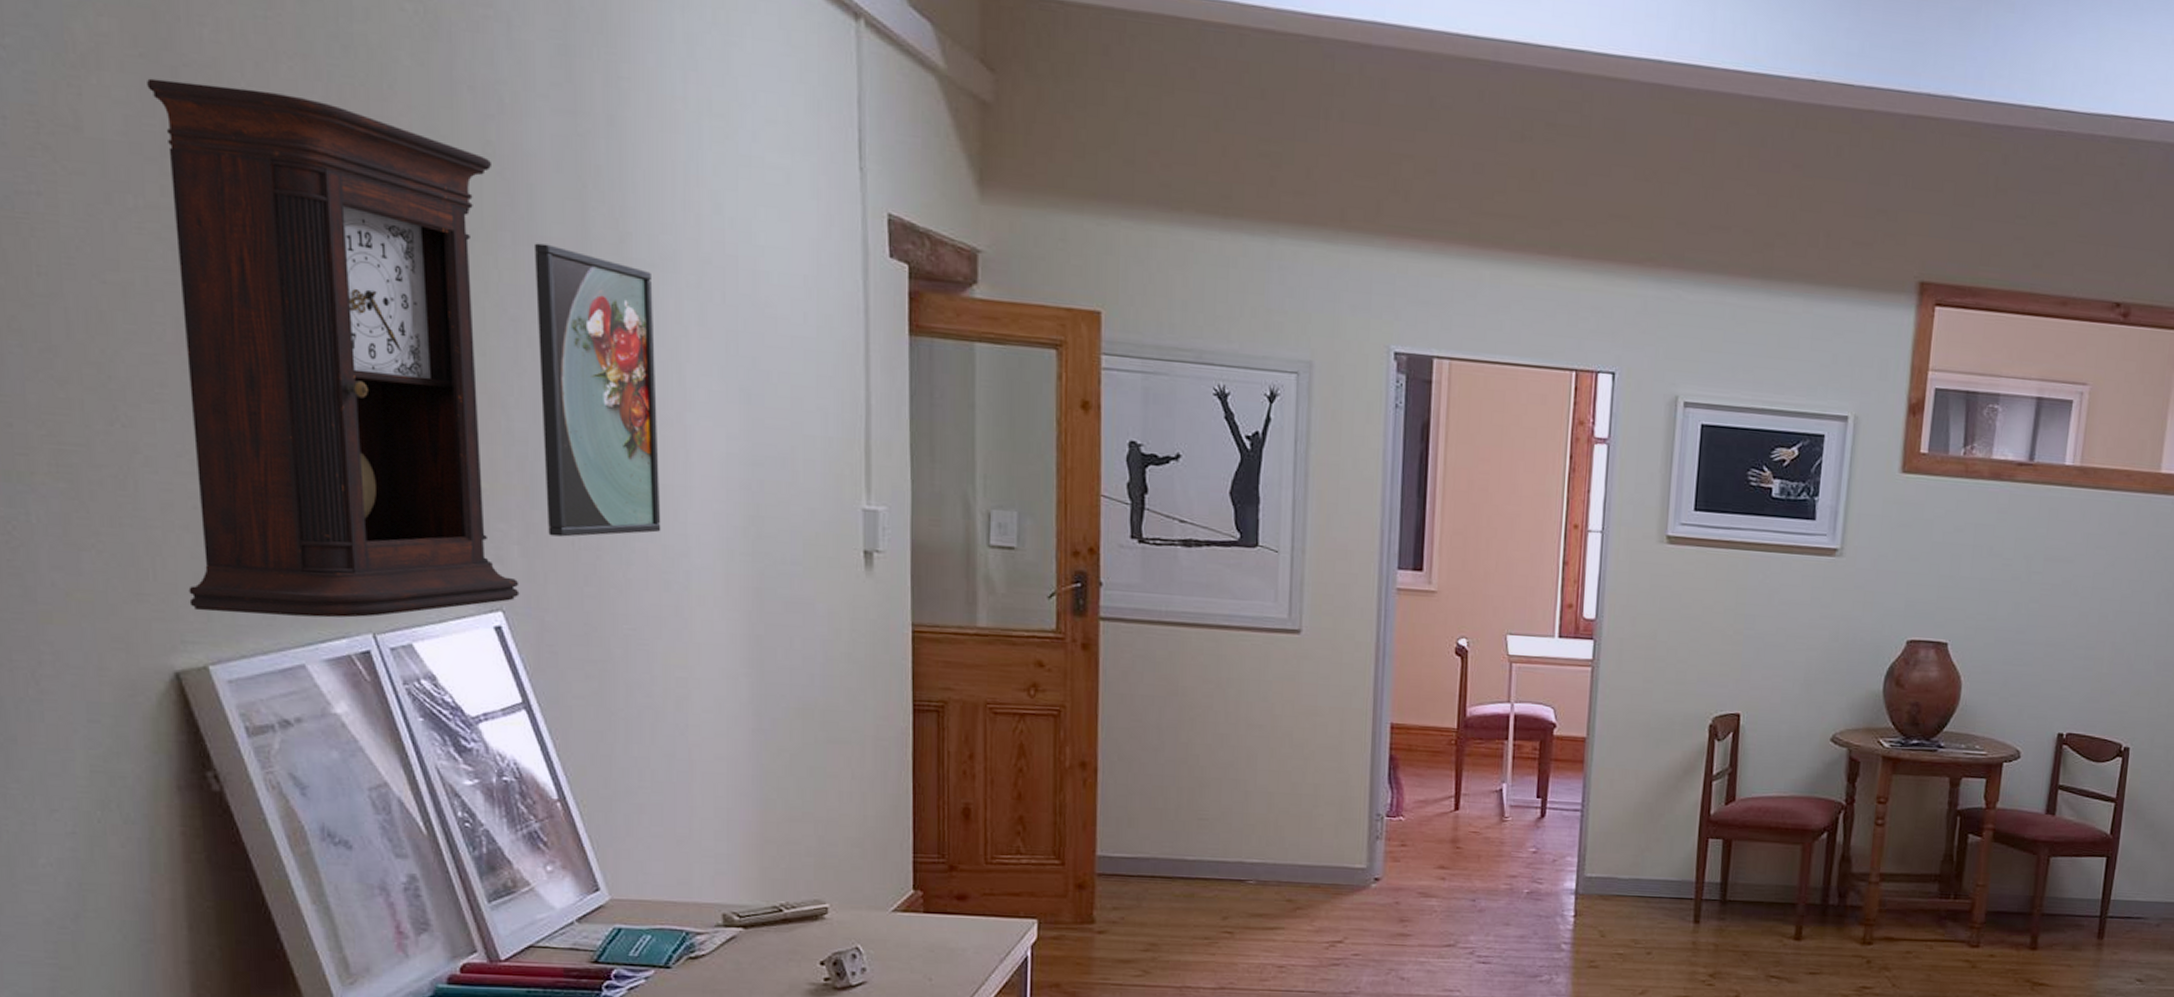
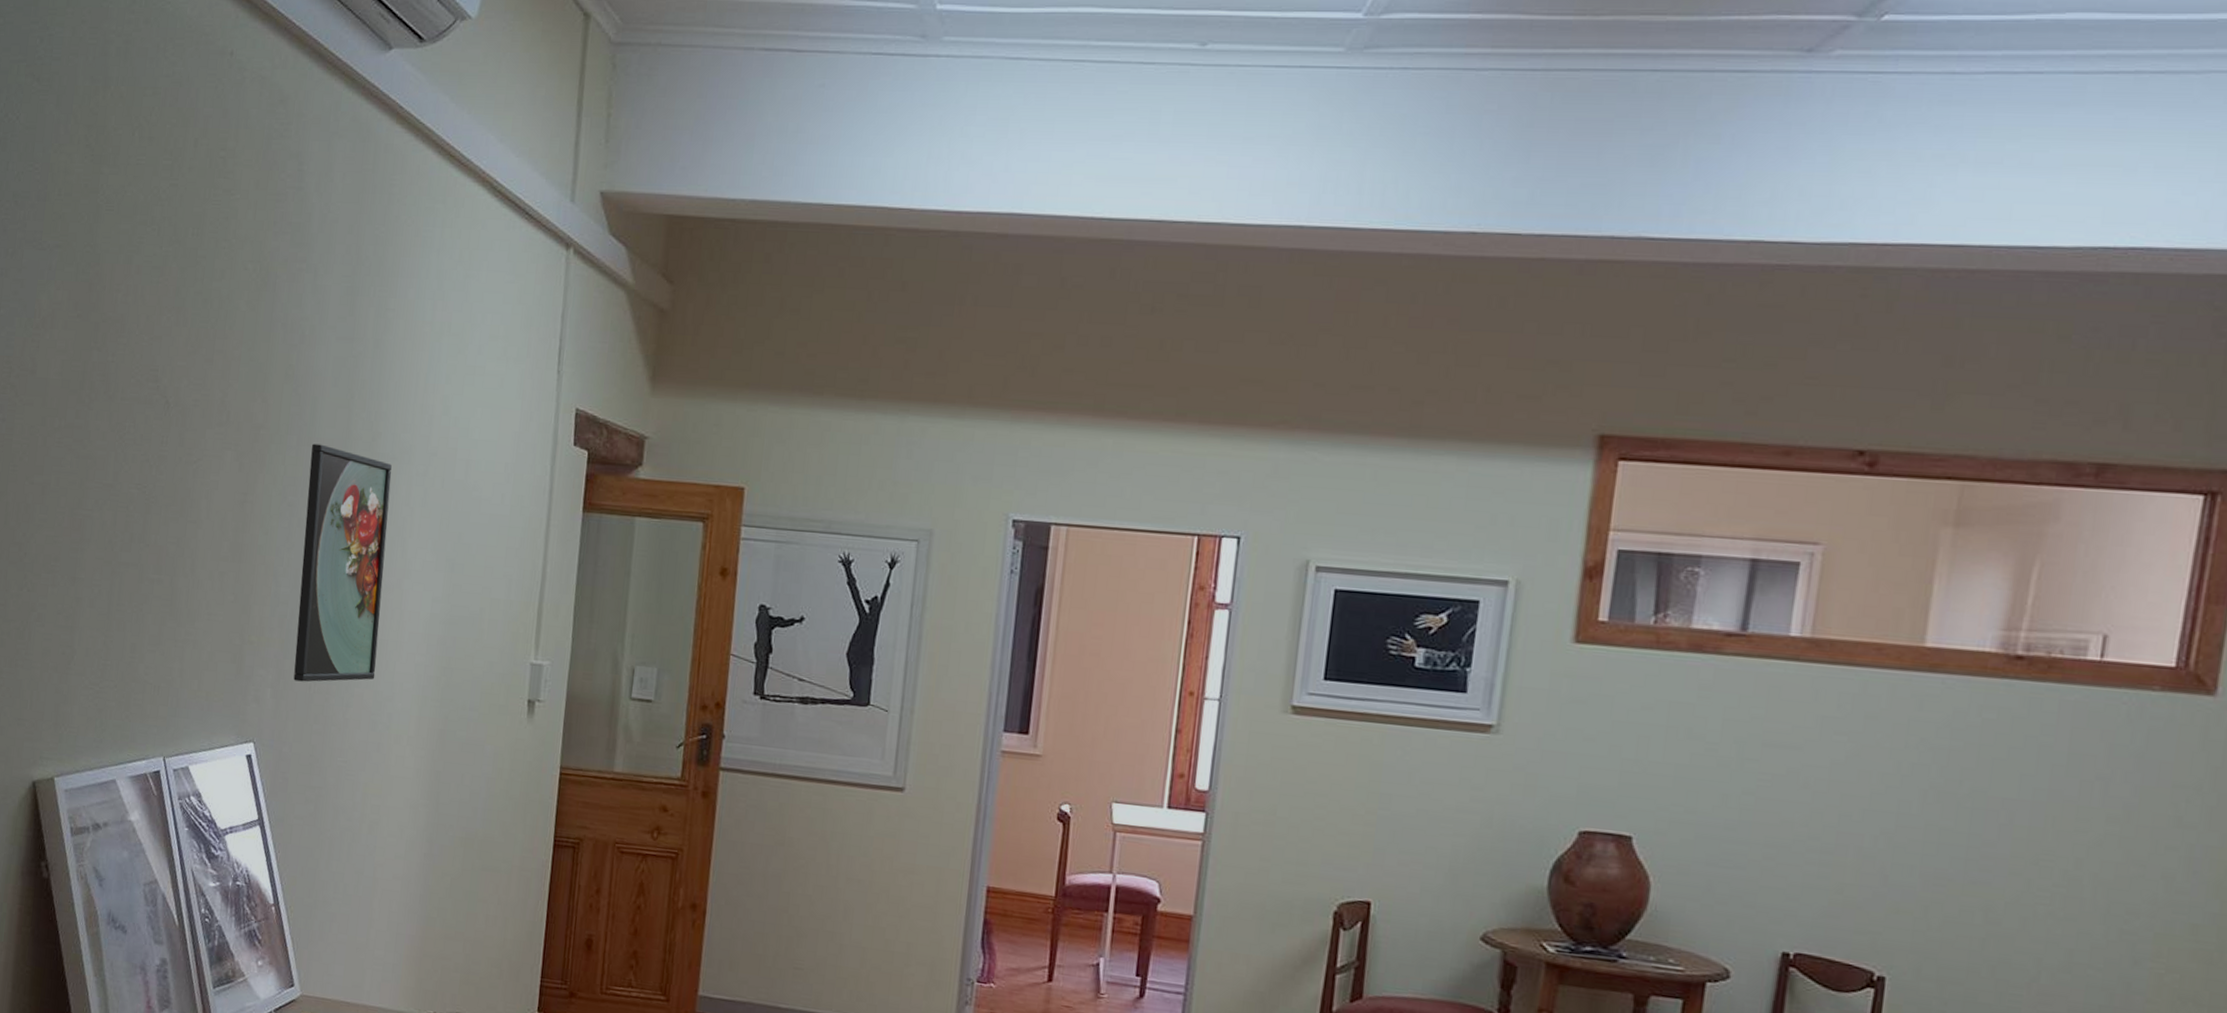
pendulum clock: present [147,78,520,618] -> none [49,332,291,744]

